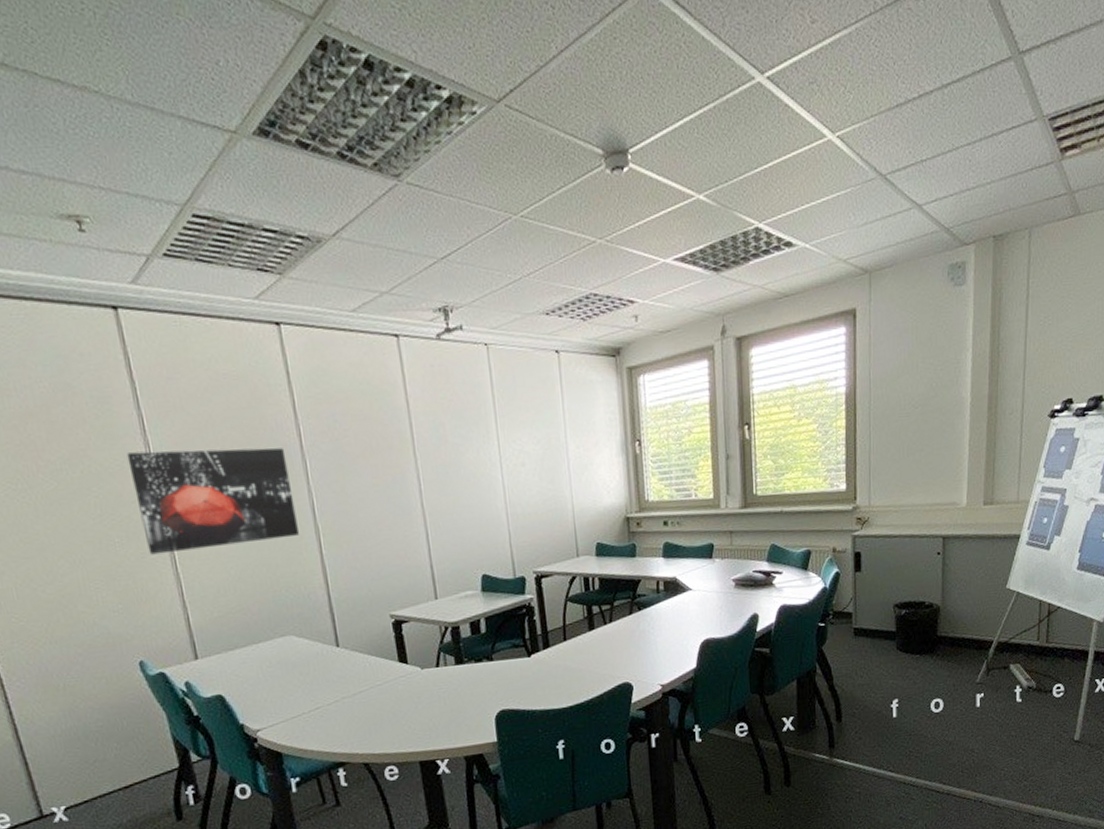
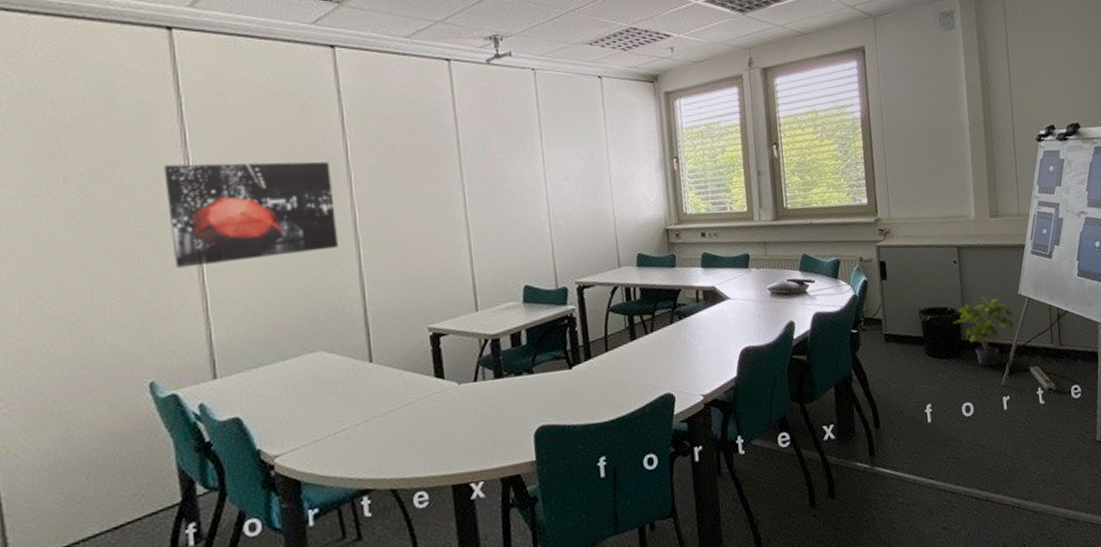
potted plant: none [931,590,1000,663] -> present [954,296,1016,366]

